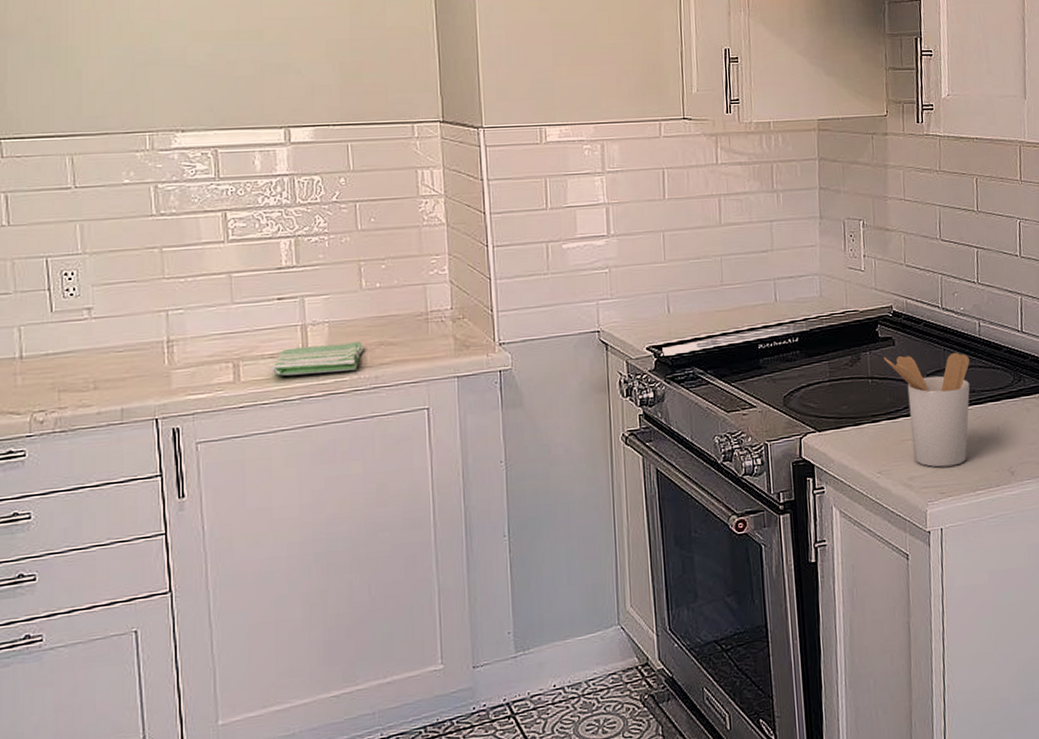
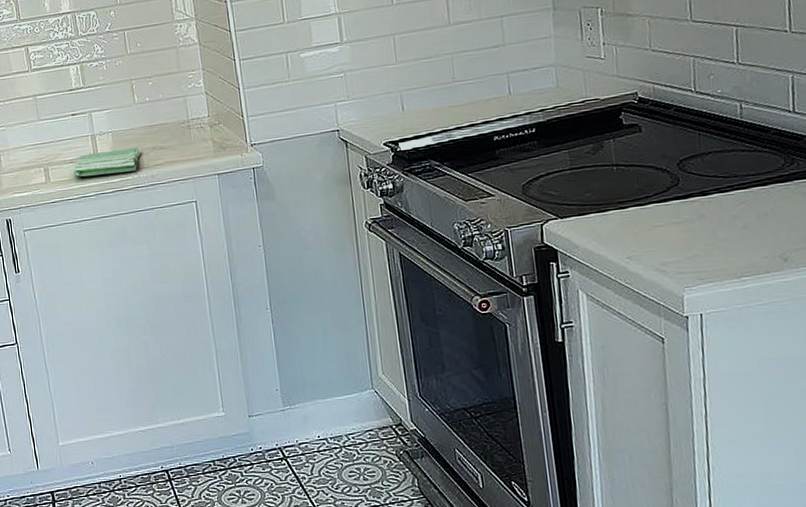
utensil holder: present [883,352,970,468] -> none [629,136,732,254]

